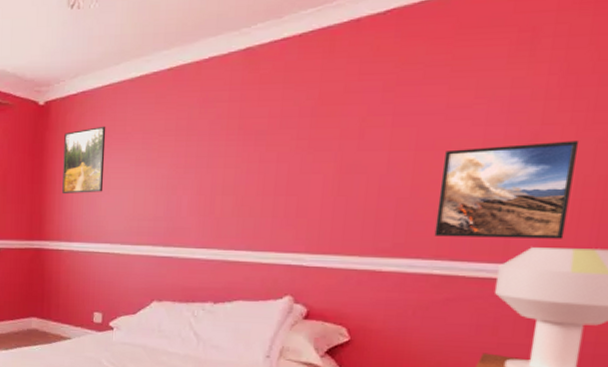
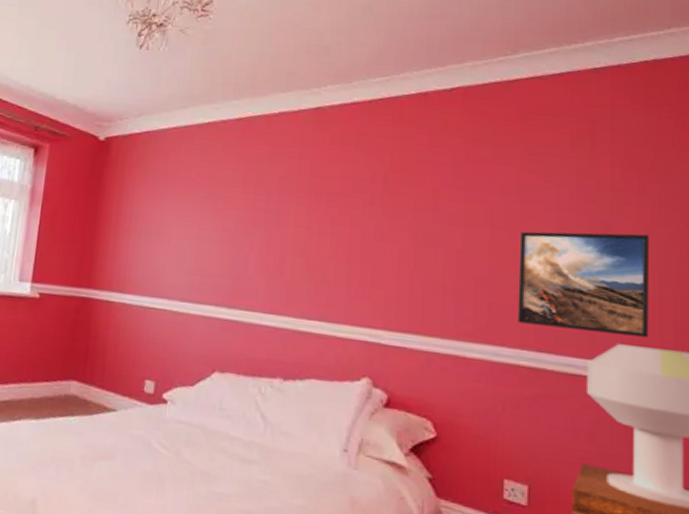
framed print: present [62,126,106,195] -> none [118,169,170,240]

